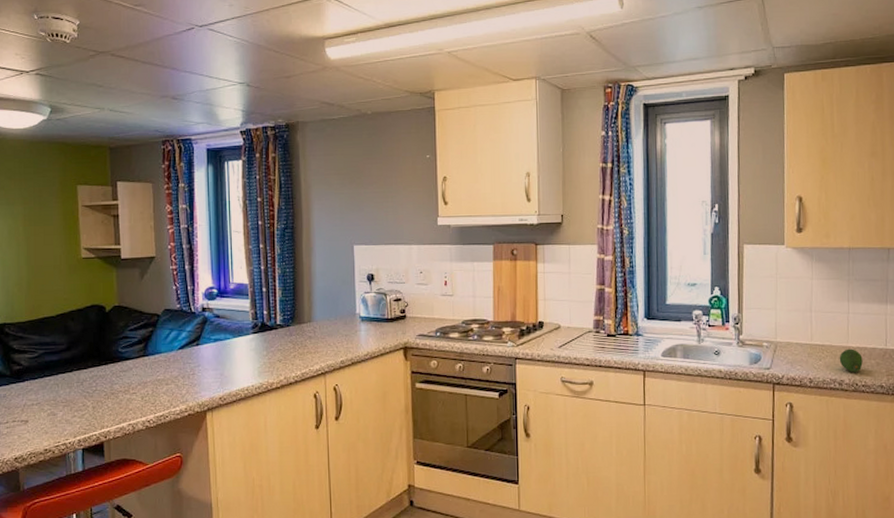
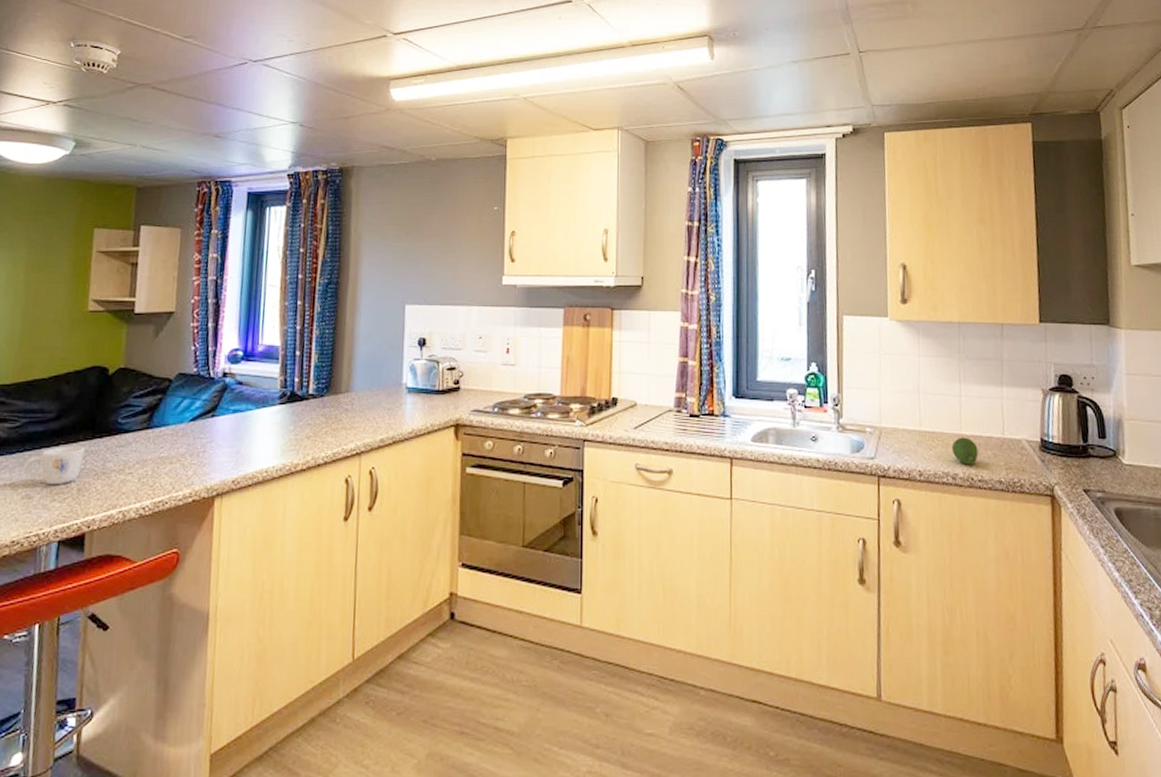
mug: none [45,372,95,404] -> present [23,446,86,485]

